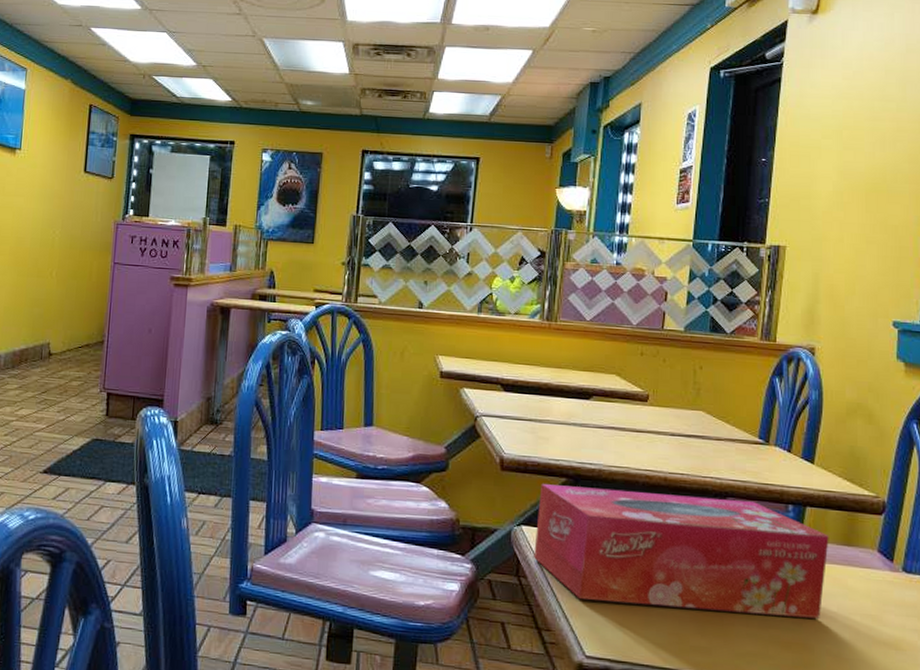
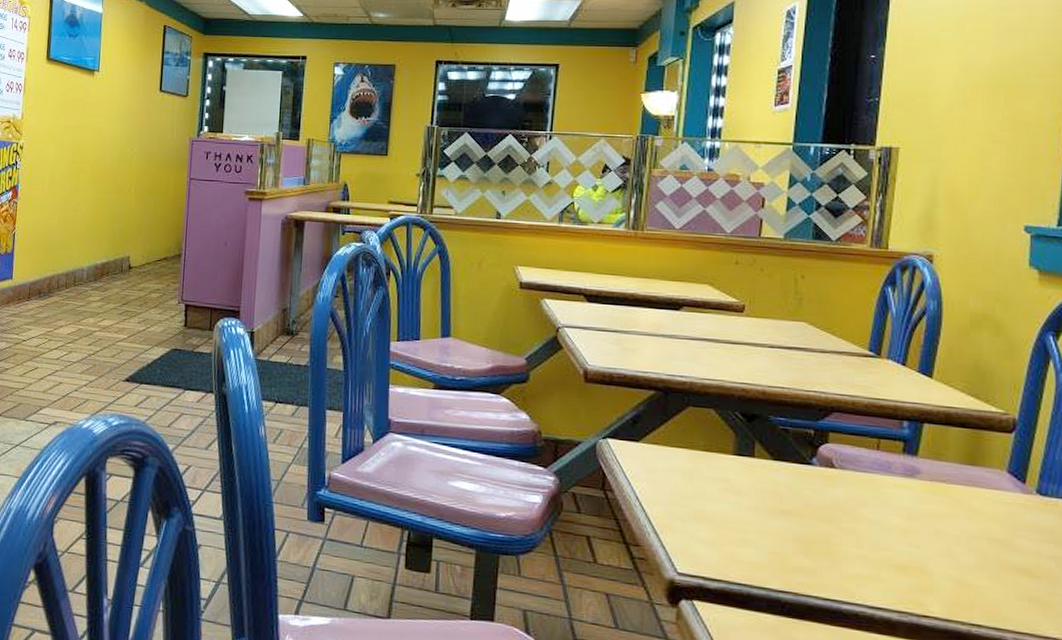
tissue box: present [534,484,829,619] -> none [621,396,950,542]

